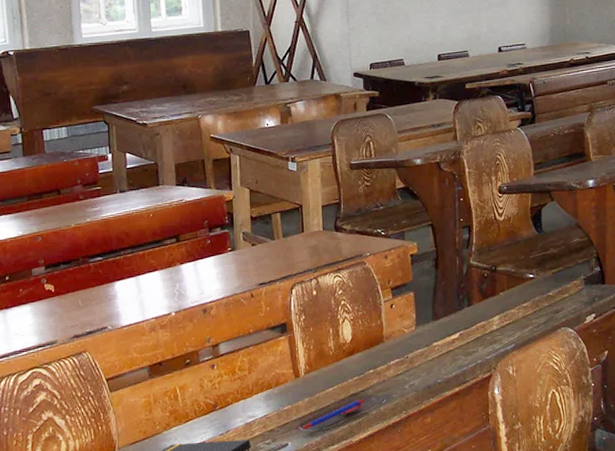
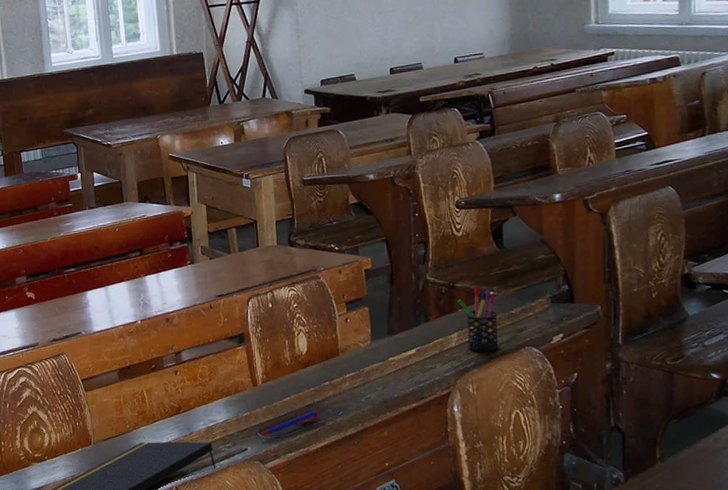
pen holder: none [499,269,537,334] -> present [457,285,499,352]

